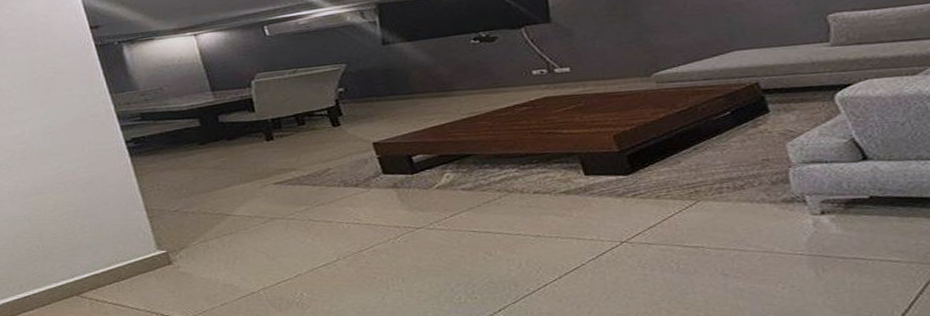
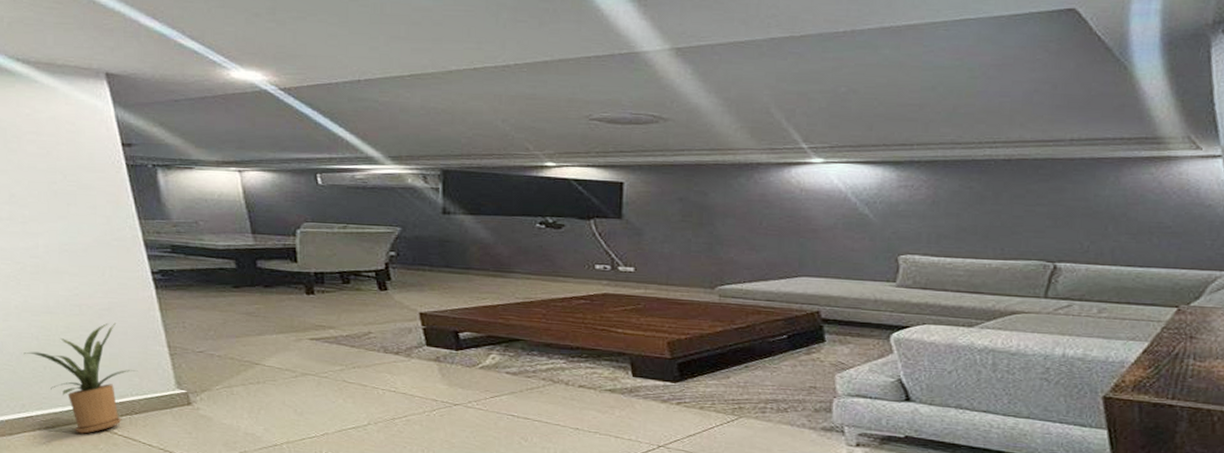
house plant: none [18,194,121,307] -> present [23,323,138,434]

